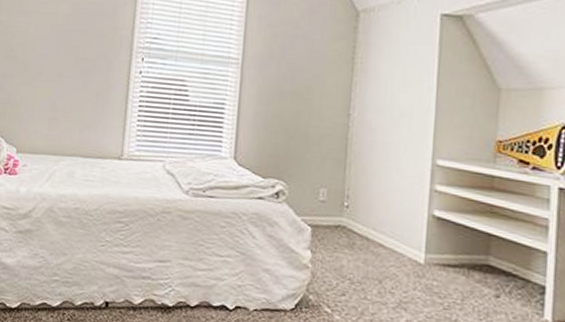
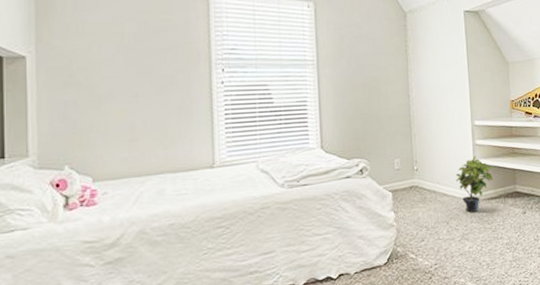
potted plant: none [399,204,459,278] -> present [455,155,494,212]

